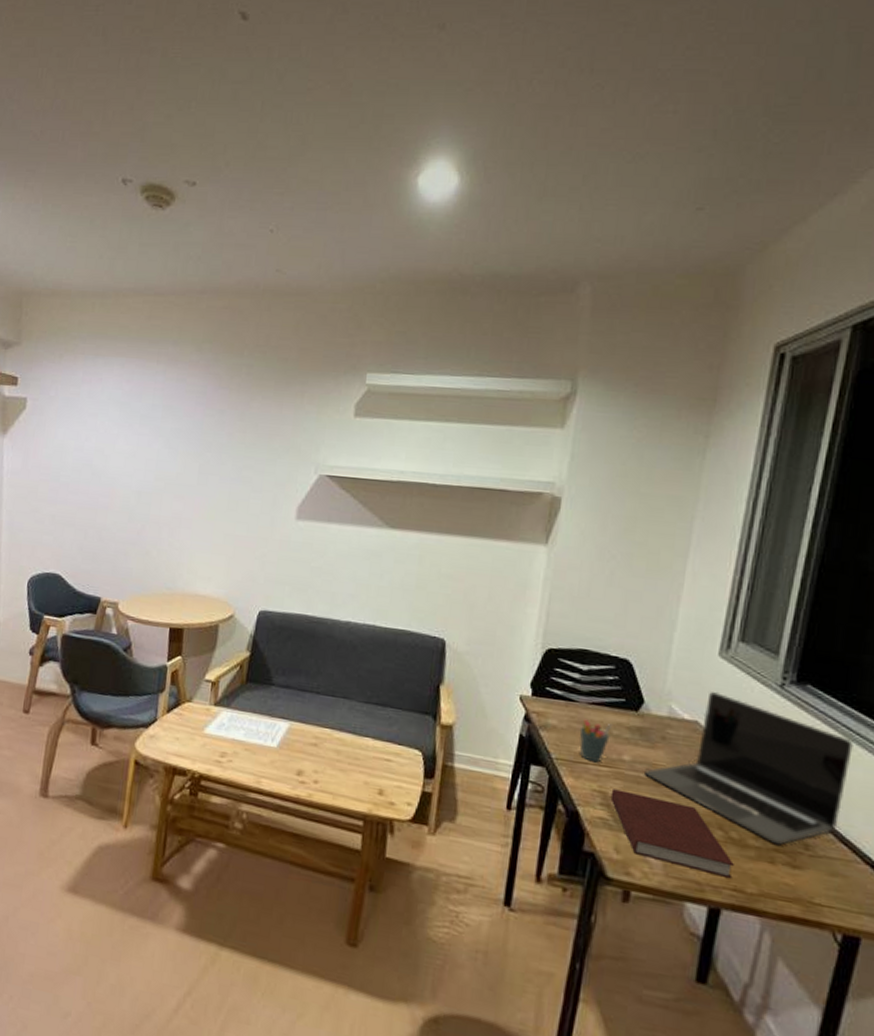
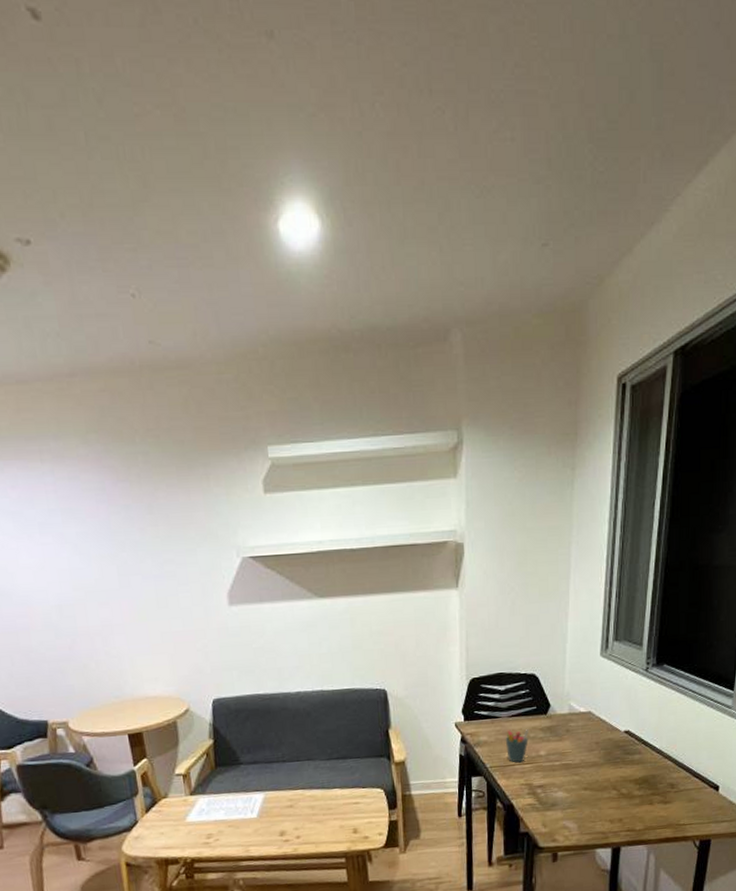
notebook: present [610,789,734,878] -> none [535,777,626,825]
laptop: present [645,691,853,845] -> none [557,684,697,790]

